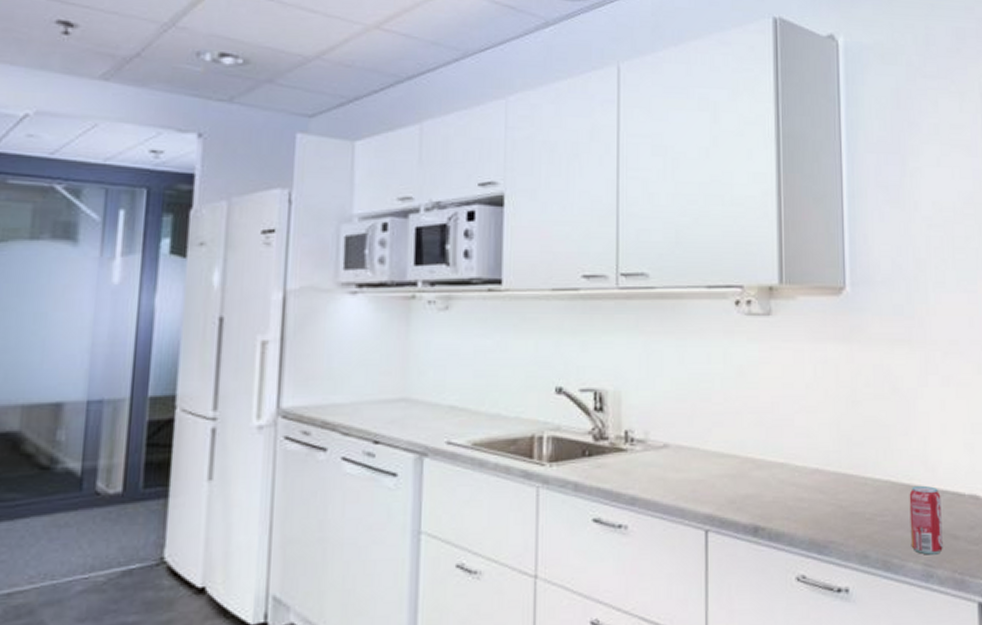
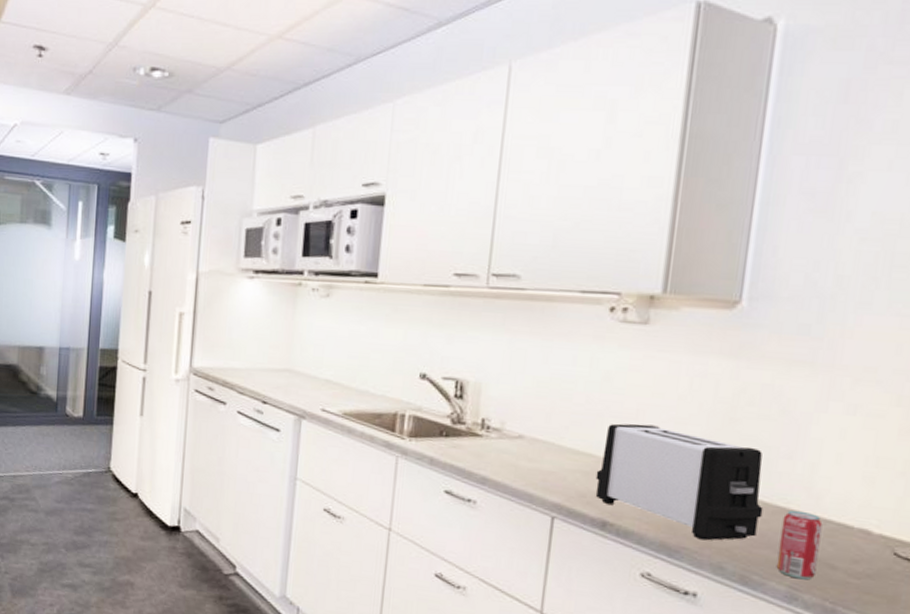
toaster: none [742,417,892,530] -> present [595,423,763,541]

